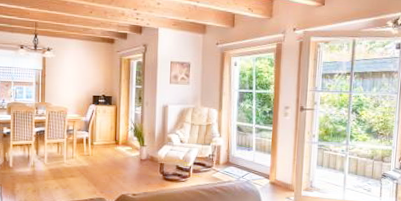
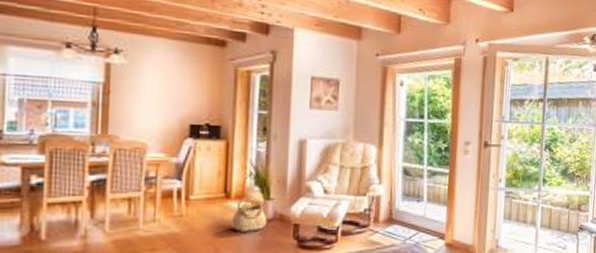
basket: none [120,144,143,167] -> present [232,196,267,232]

